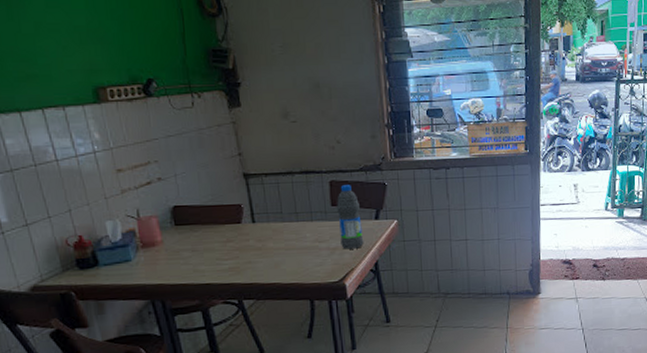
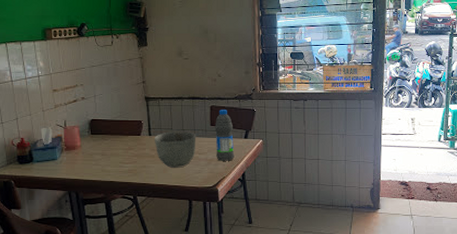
bowl: none [260,215,315,262] -> present [155,131,196,168]

